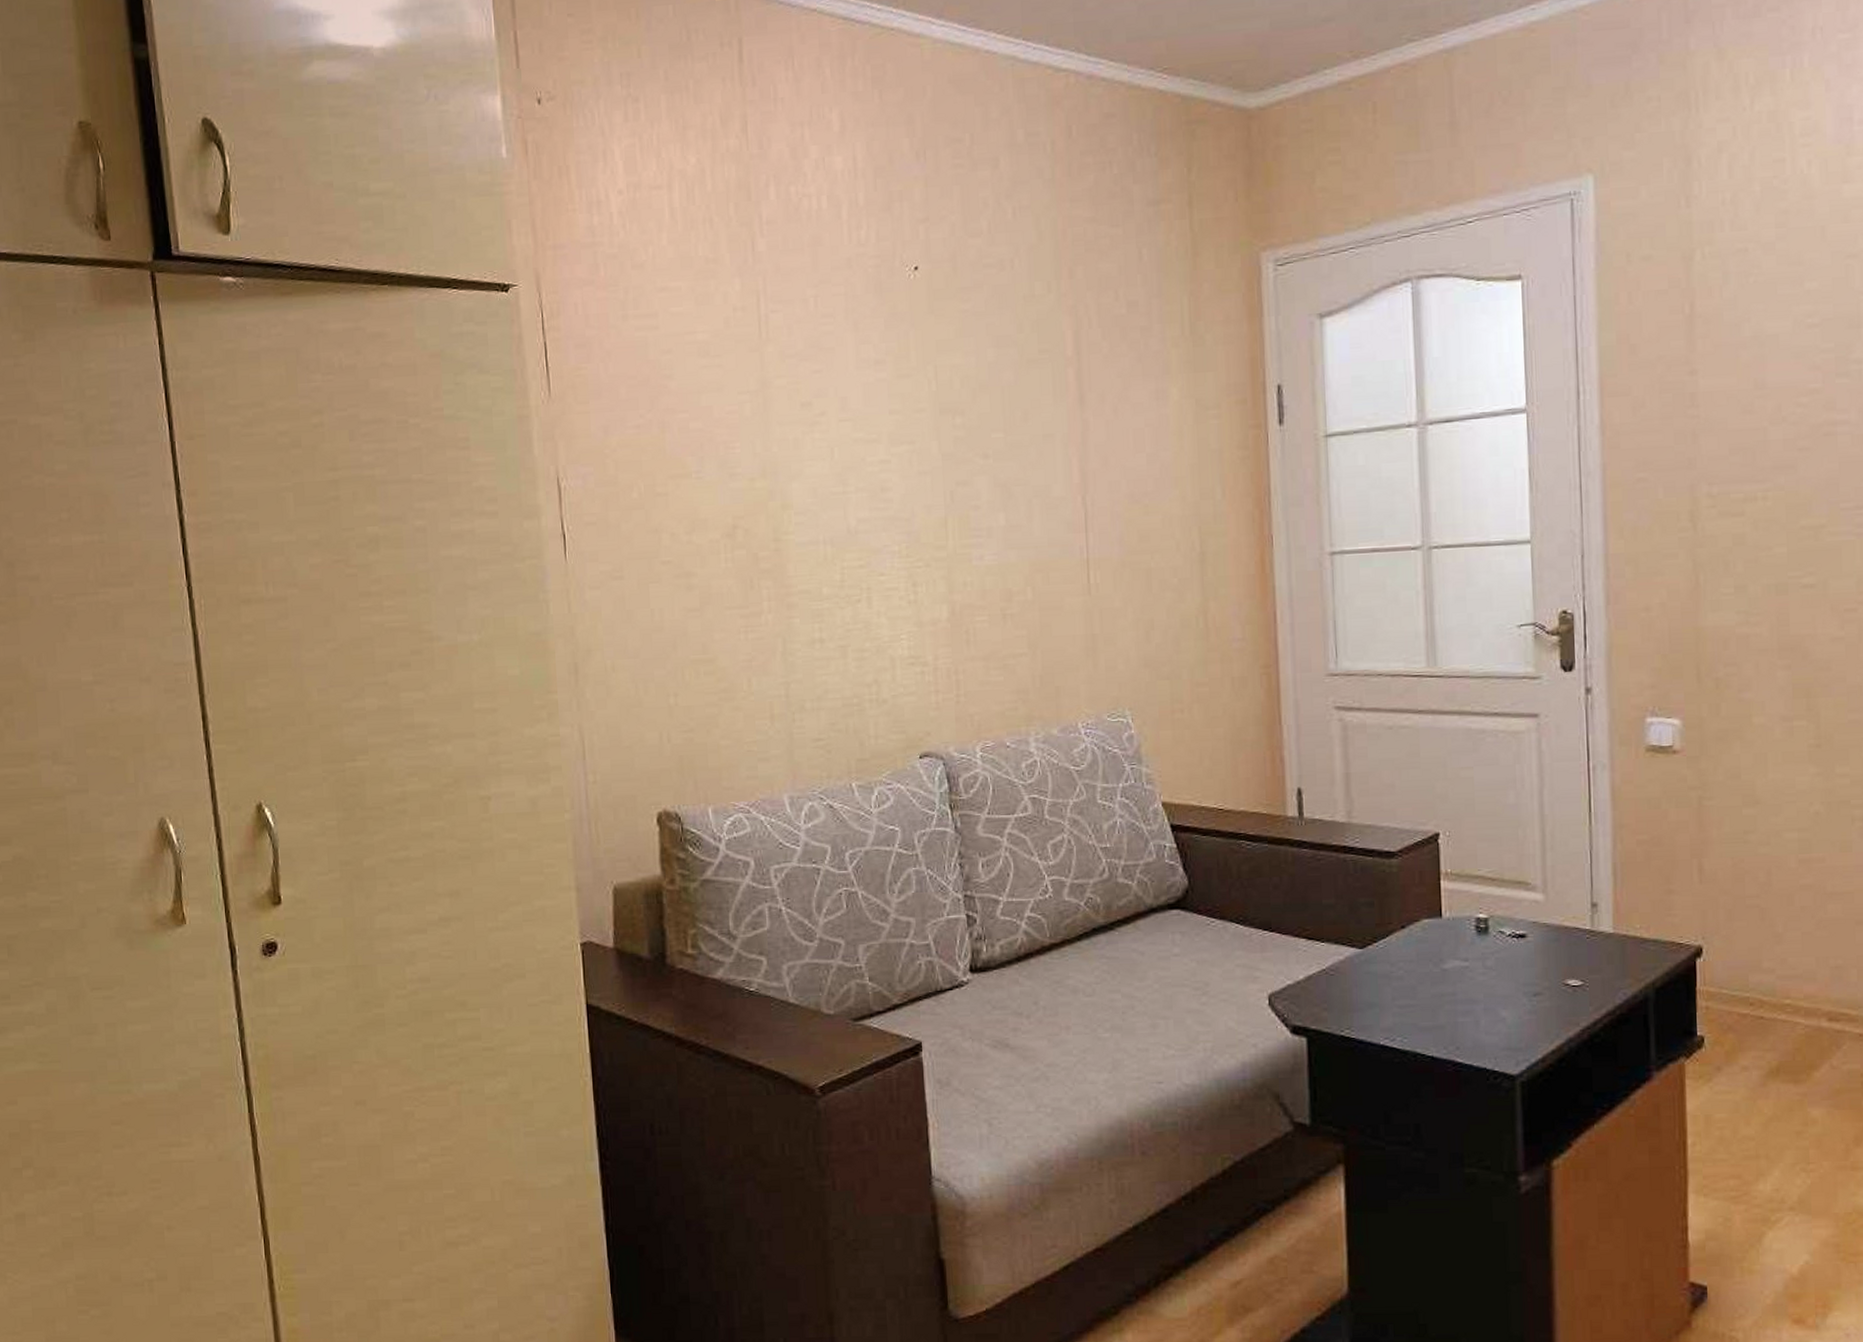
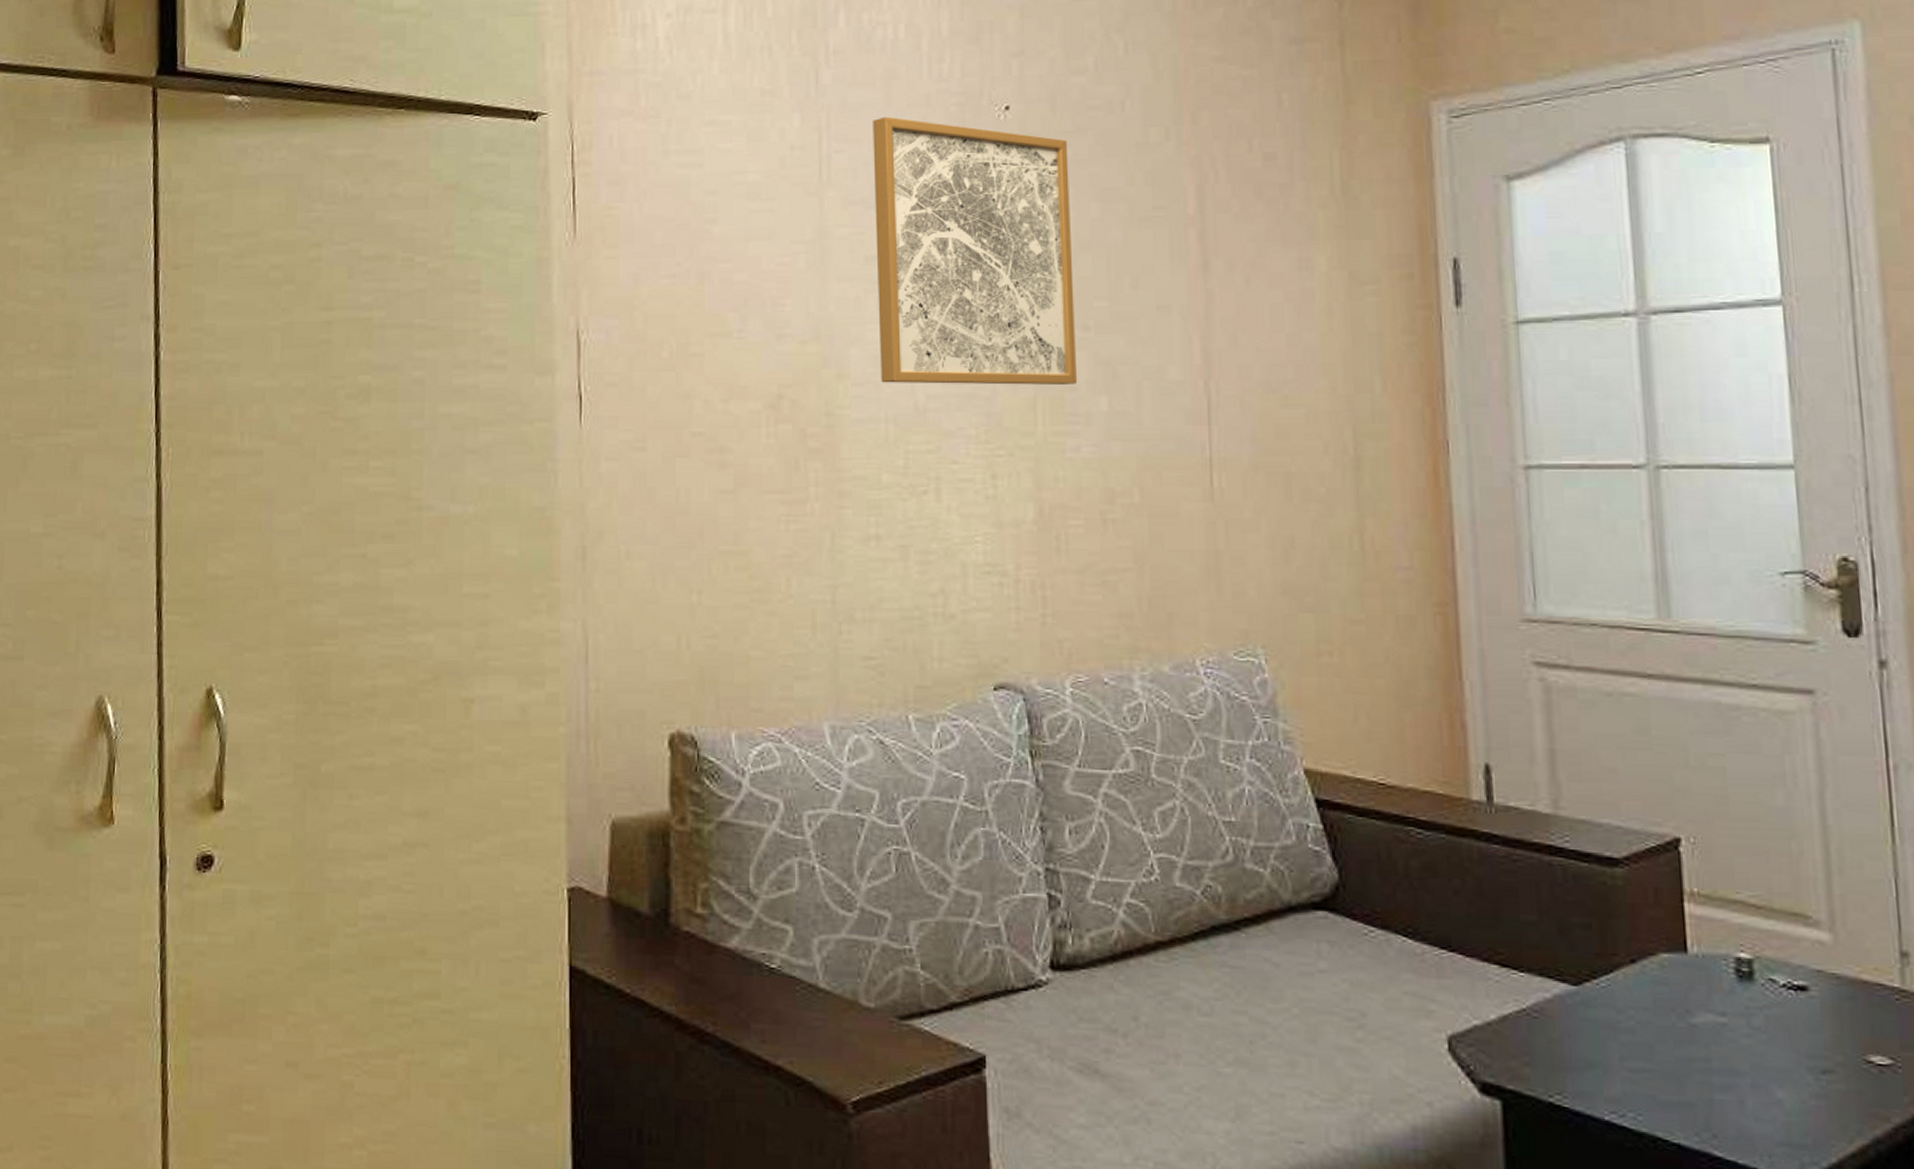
wall art: none [802,279,979,511] -> present [872,116,1077,385]

